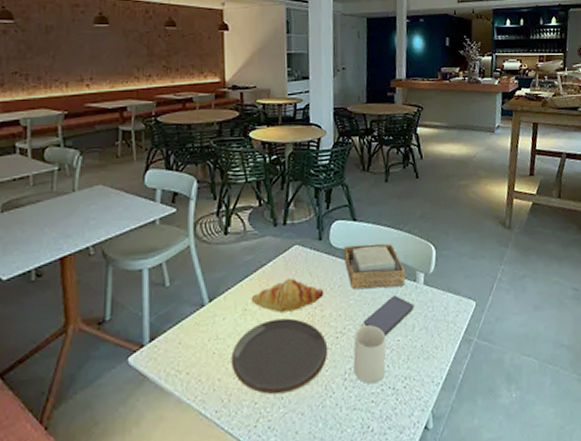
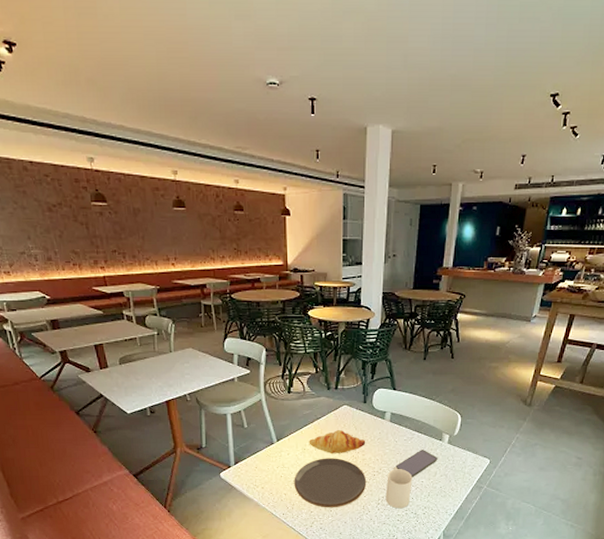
napkin holder: present [343,243,405,290] -> none [383,409,433,444]

